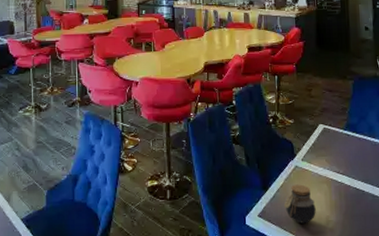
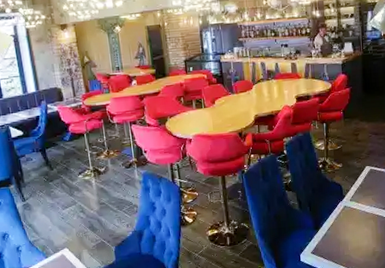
jar: present [283,184,316,224] -> none [334,222,364,257]

